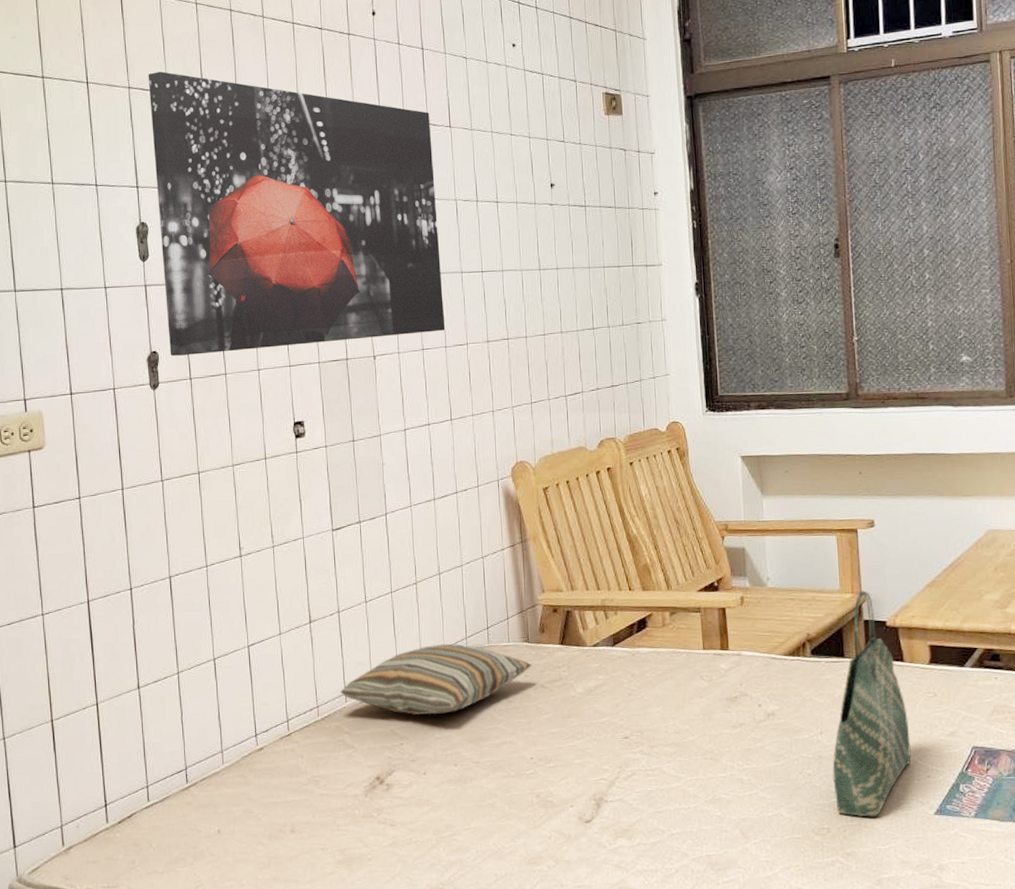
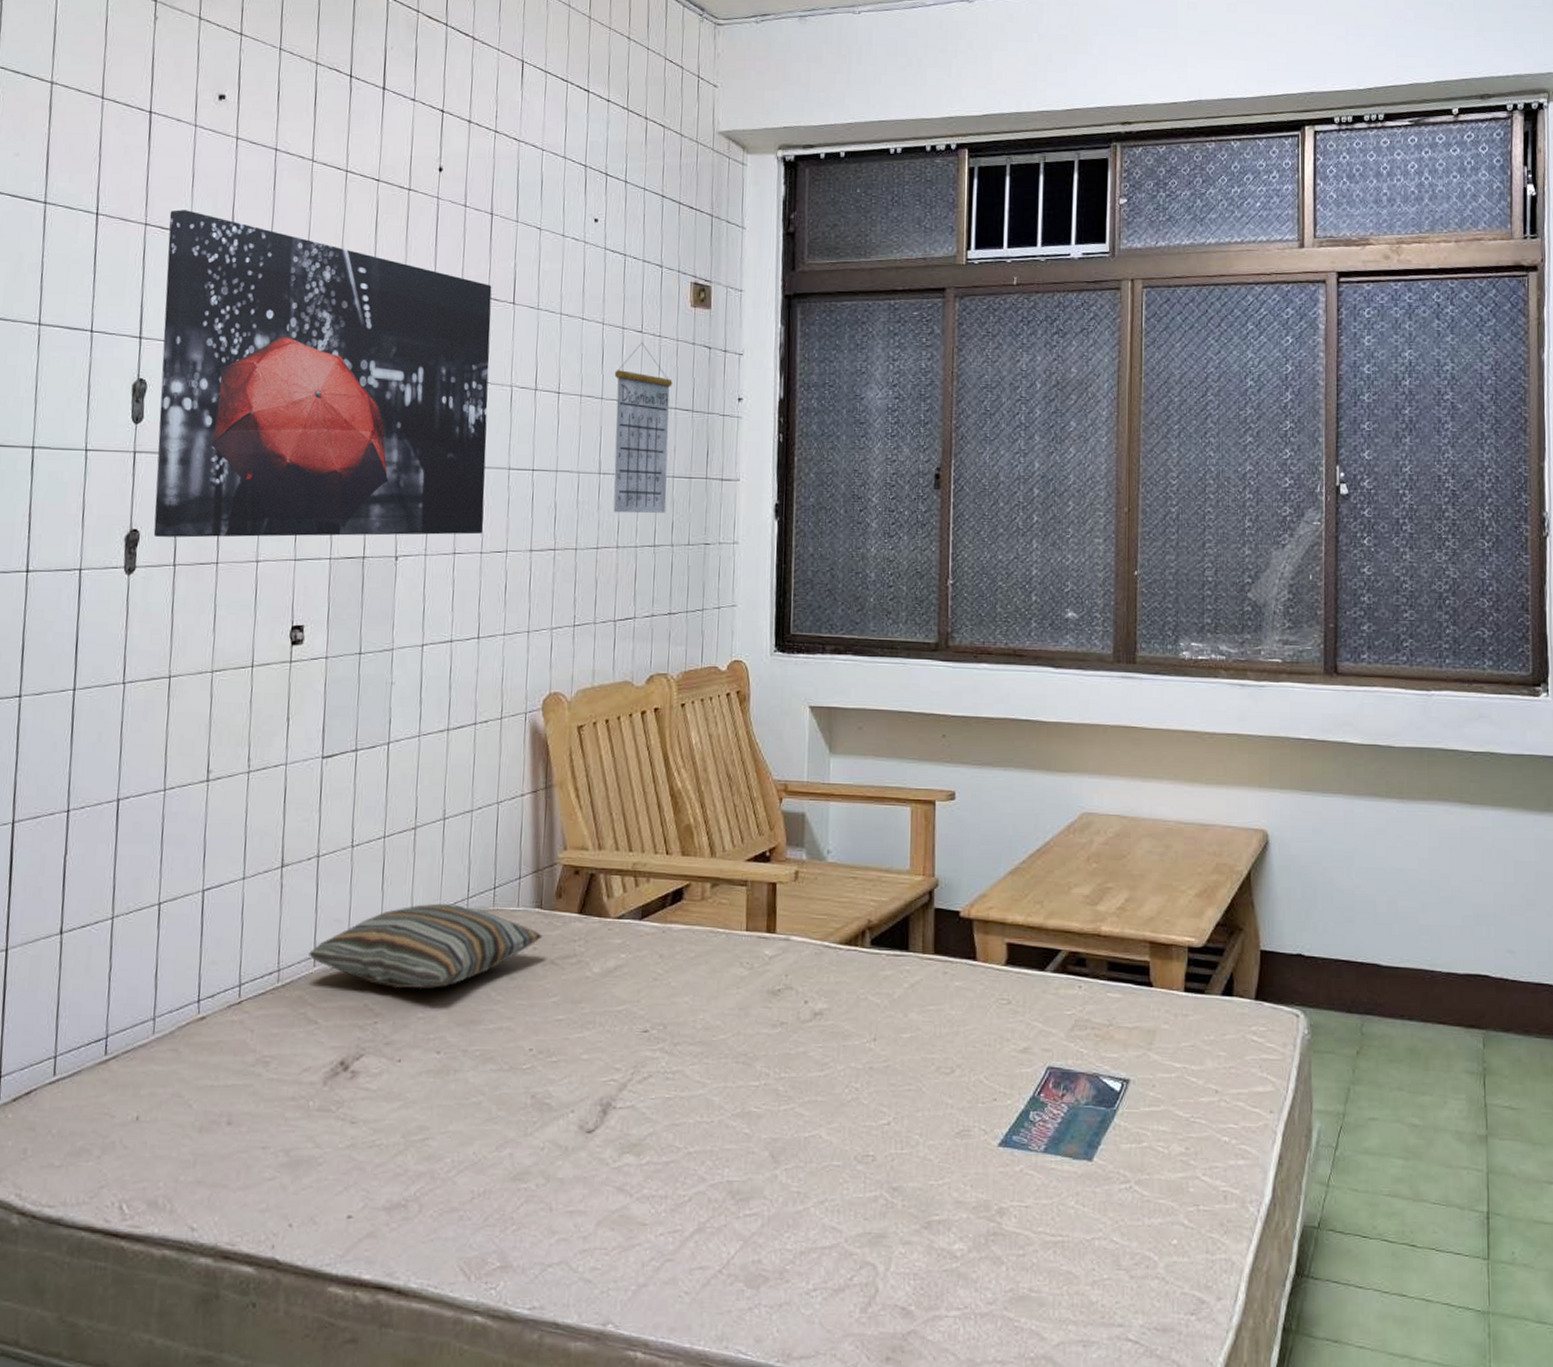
calendar: none [543,151,601,303] -> present [613,343,673,514]
tote bag: present [832,590,911,817] -> none [884,873,977,1146]

